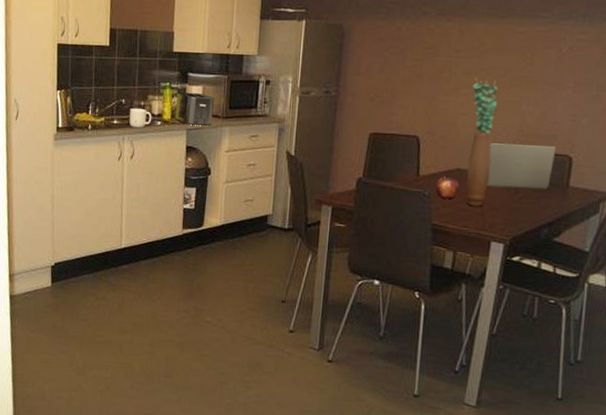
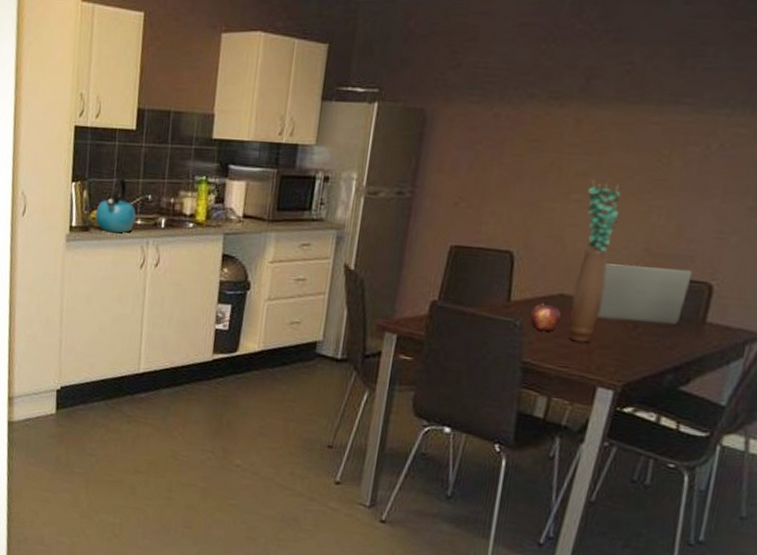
kettle: none [78,85,113,132] -> present [95,177,137,234]
mug: present [129,108,152,128] -> none [155,205,183,230]
toaster: present [175,91,215,127] -> none [210,187,261,231]

